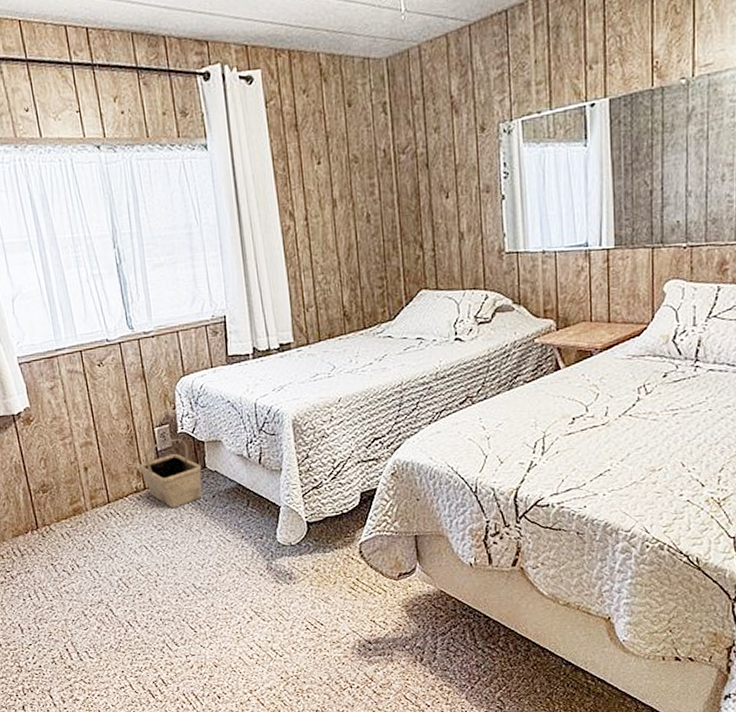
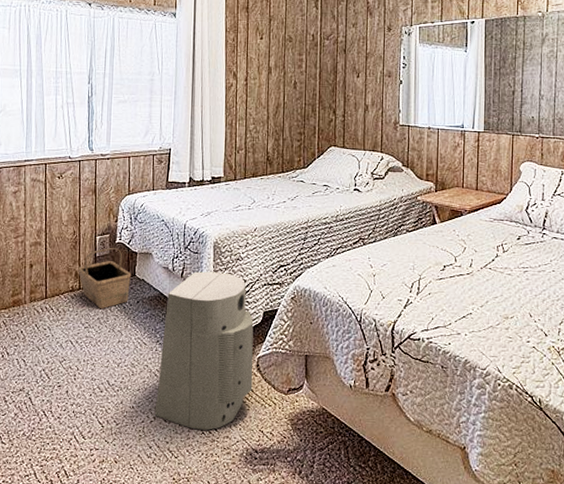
air purifier: none [246,453,358,626] -> present [154,271,254,430]

